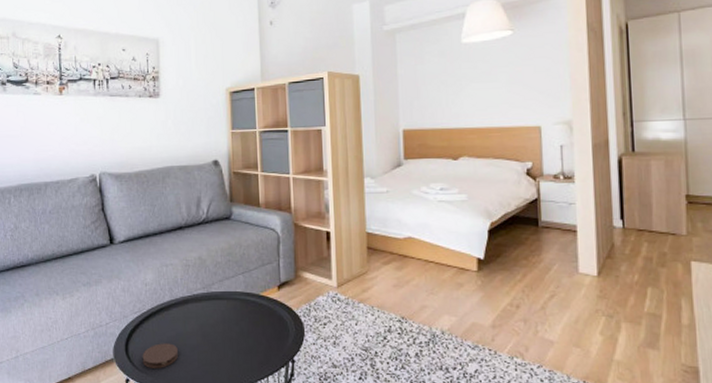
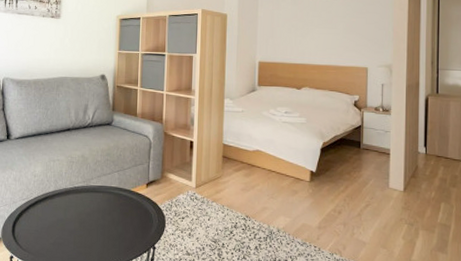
coaster: present [142,343,178,368] -> none [26,227,57,248]

